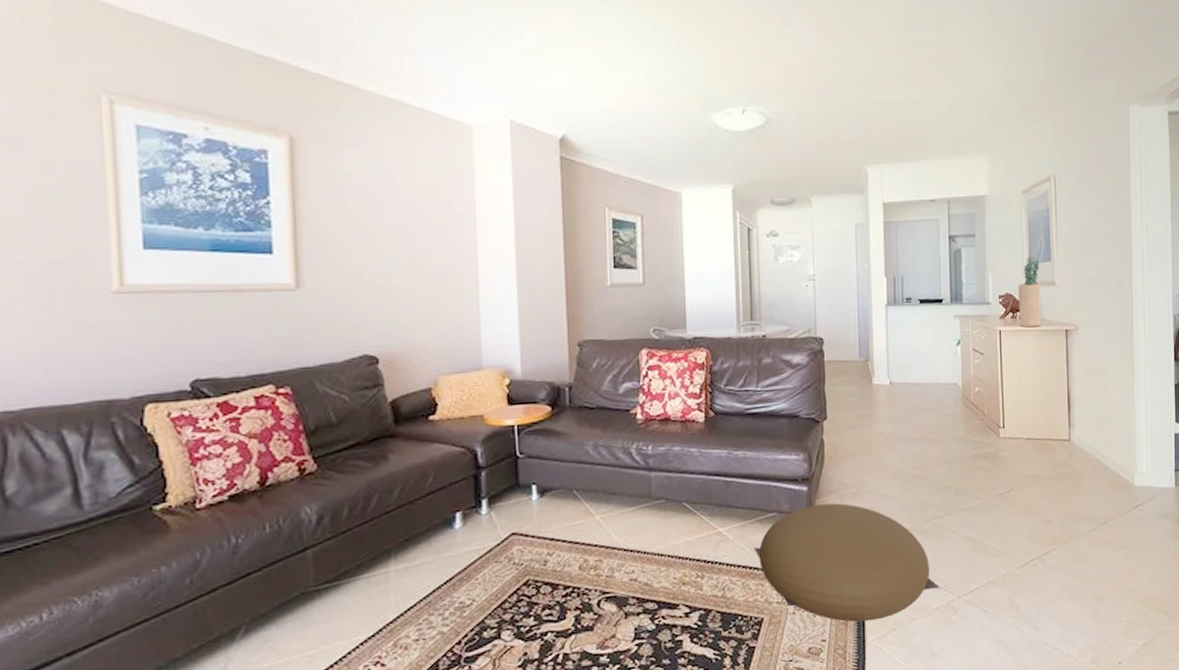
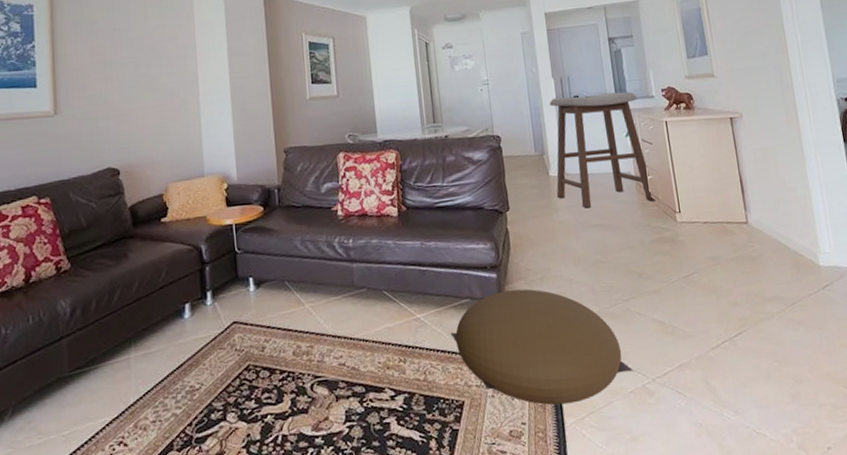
bar stool: none [878,296,981,420] -> present [549,91,657,208]
vase: present [1017,253,1042,328] -> none [678,49,706,118]

